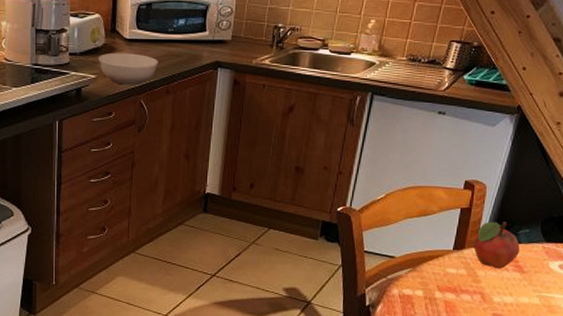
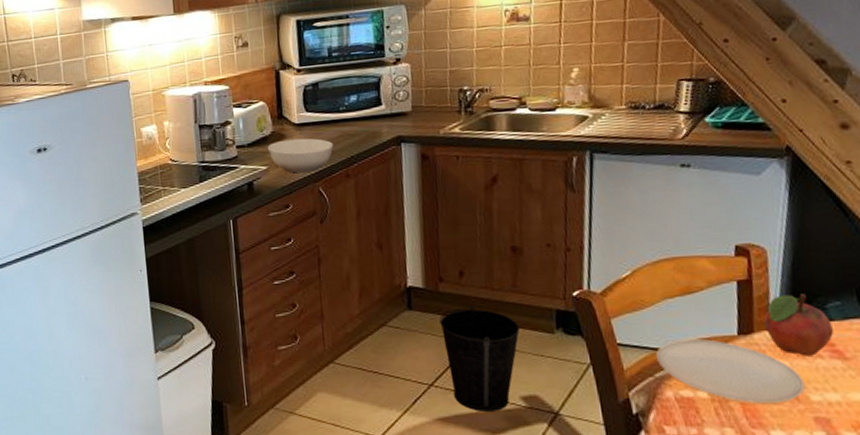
bucket: none [228,213,292,299] -> present [439,306,520,412]
plate: none [391,251,492,303] -> present [656,339,806,404]

